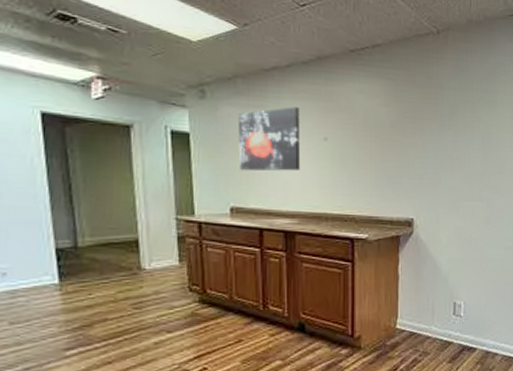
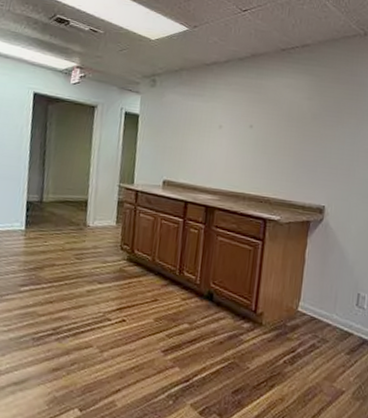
wall art: present [238,107,301,171] -> none [175,96,232,153]

